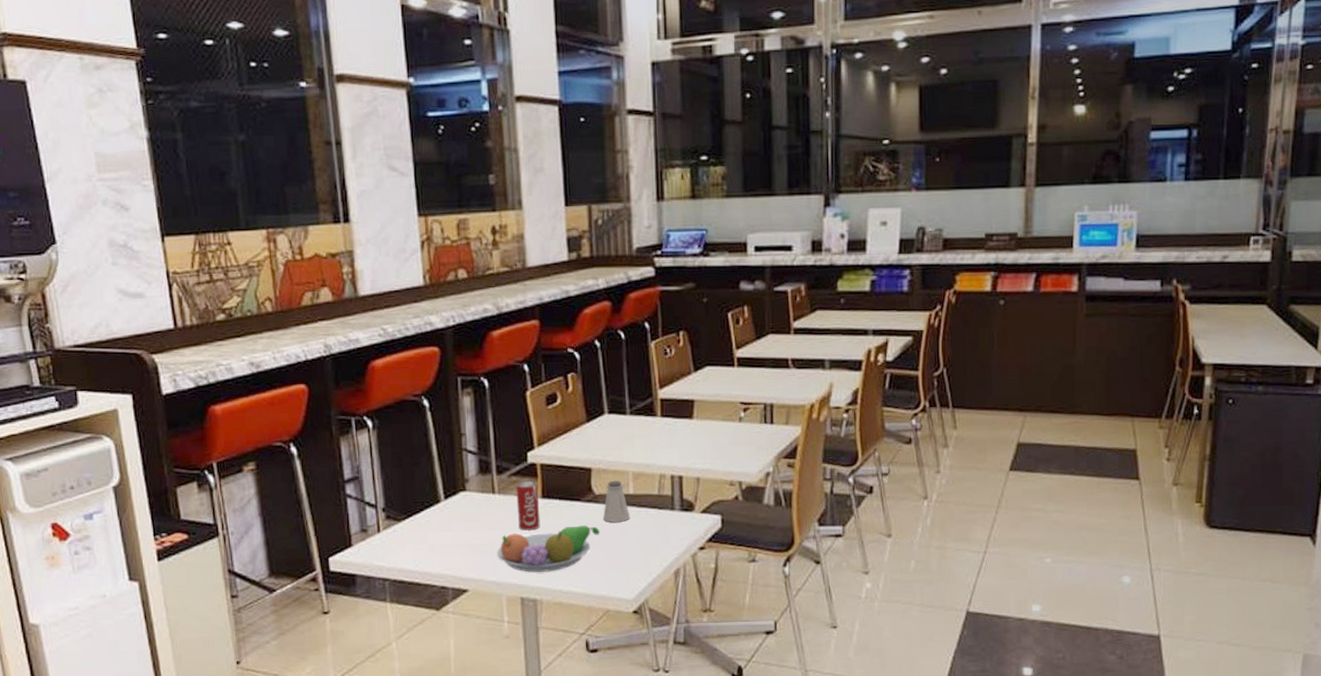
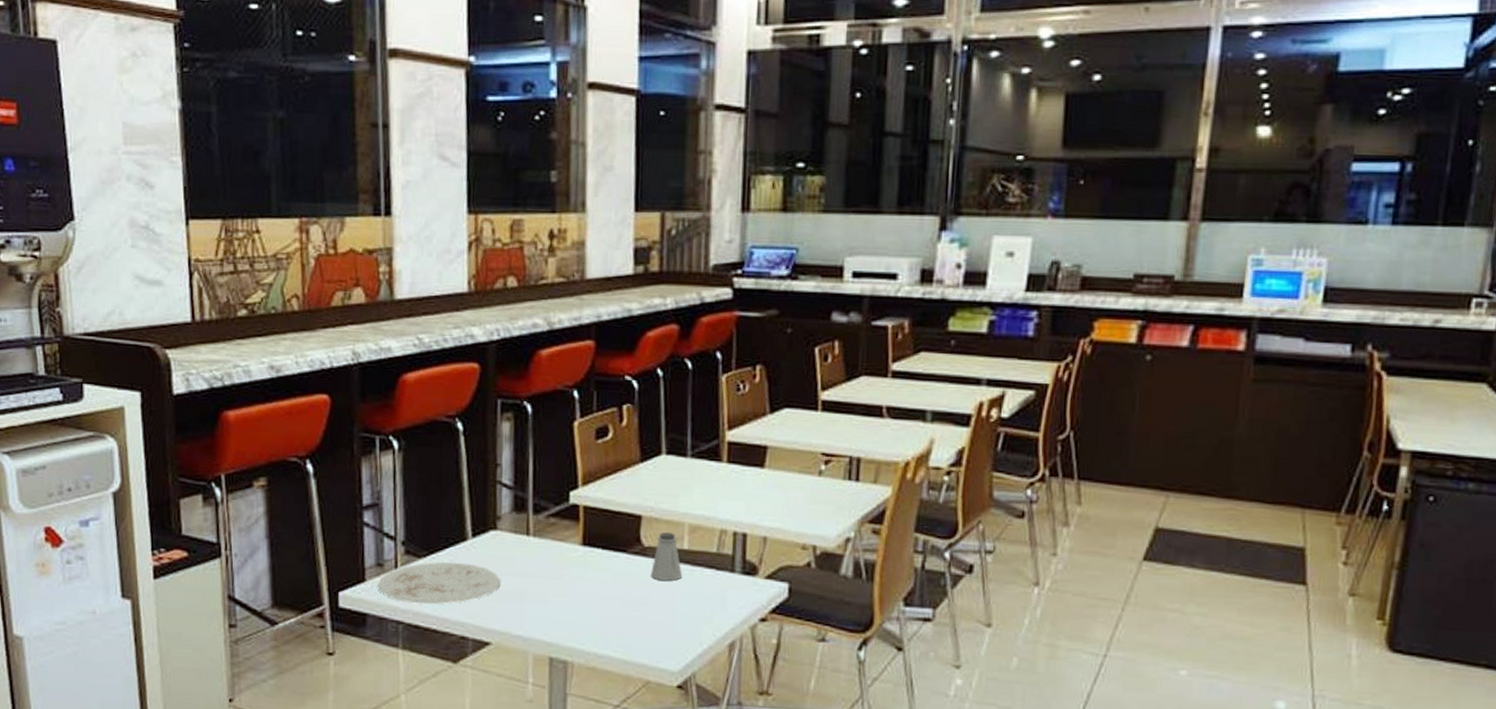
plate: none [362,522,473,562] -> present [376,562,501,605]
fruit bowl: present [497,525,600,572] -> none [526,580,646,631]
beverage can: present [516,481,540,531] -> none [553,524,579,581]

